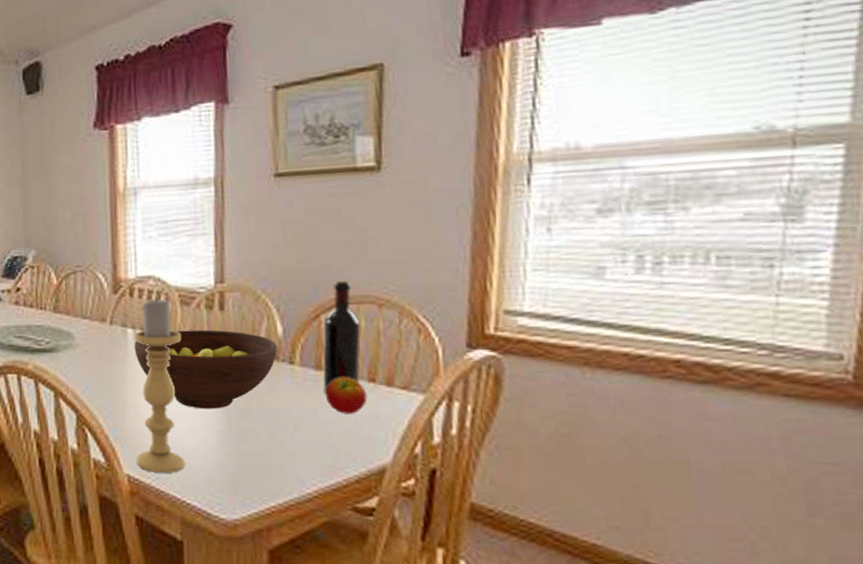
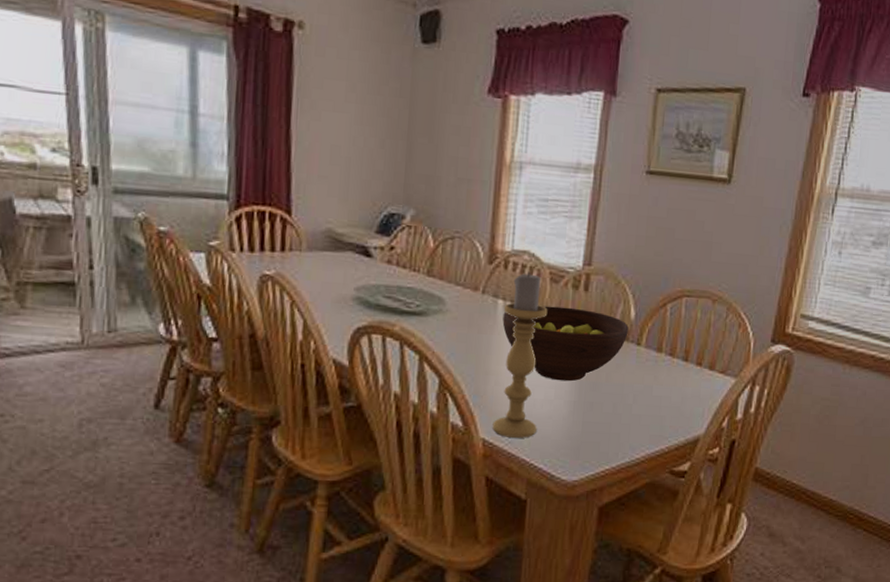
wine bottle: present [323,280,361,394] -> none [660,275,697,374]
apple: present [325,377,367,414] -> none [661,359,694,392]

